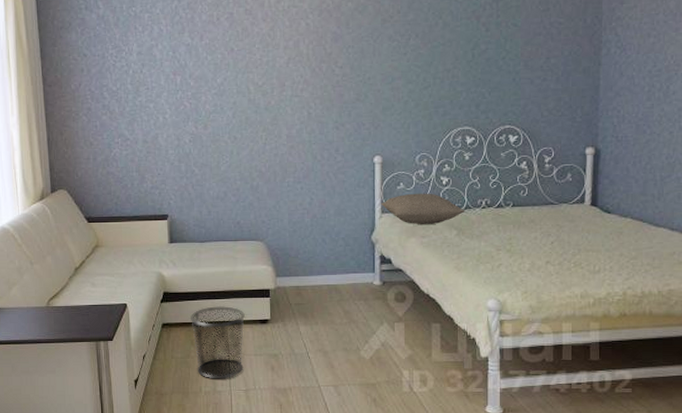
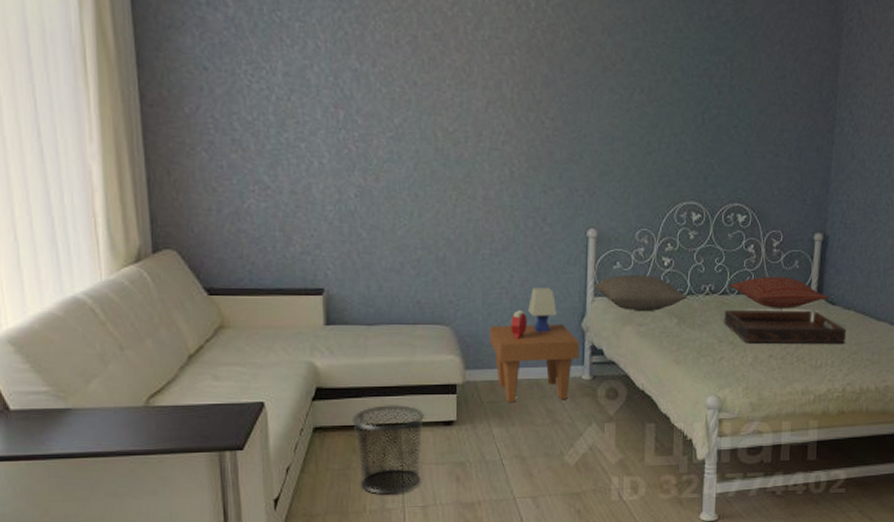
side table: none [294,206,371,304] -> present [489,287,580,402]
serving tray: none [500,219,624,251] -> present [723,310,846,344]
pillow: none [504,189,603,218] -> present [729,276,828,309]

